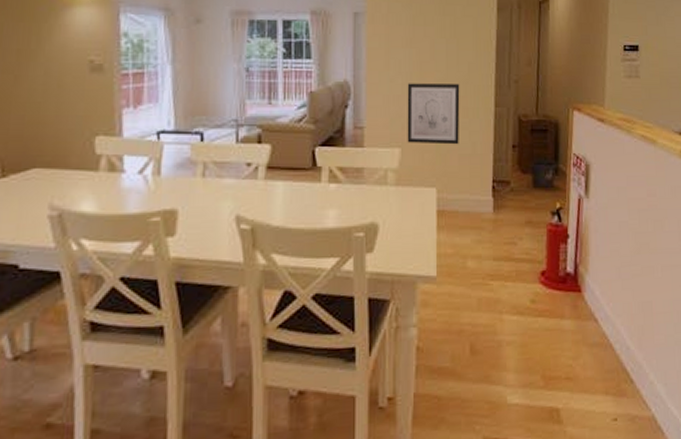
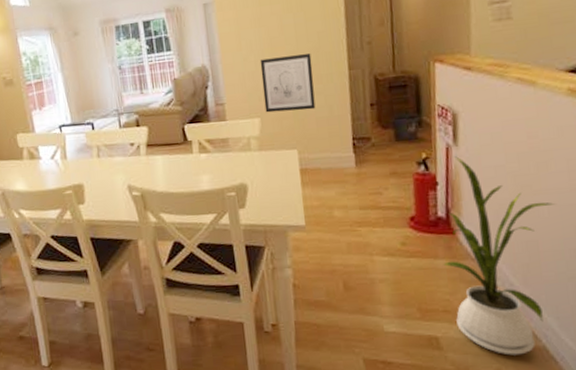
house plant: none [568,209,667,428] -> present [443,156,554,355]

